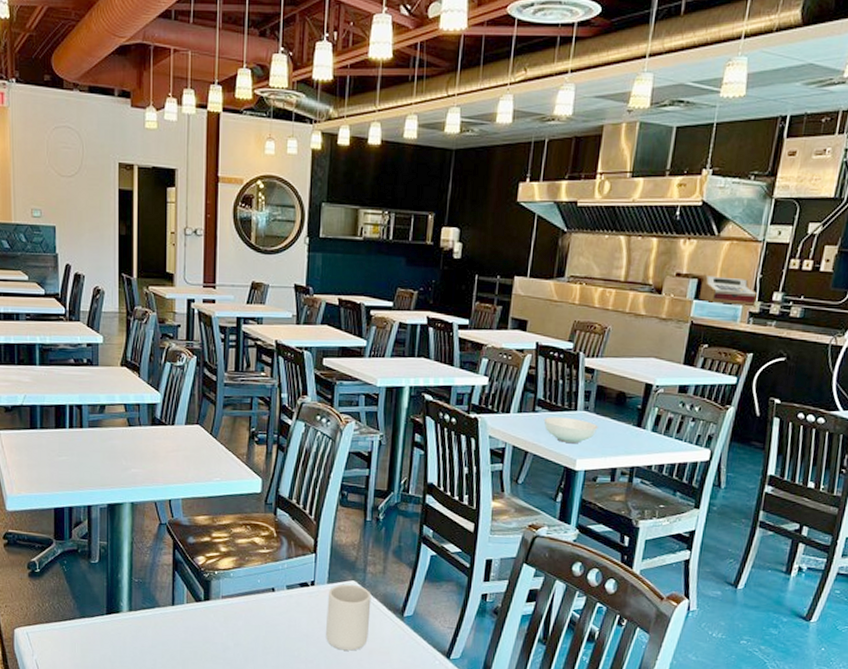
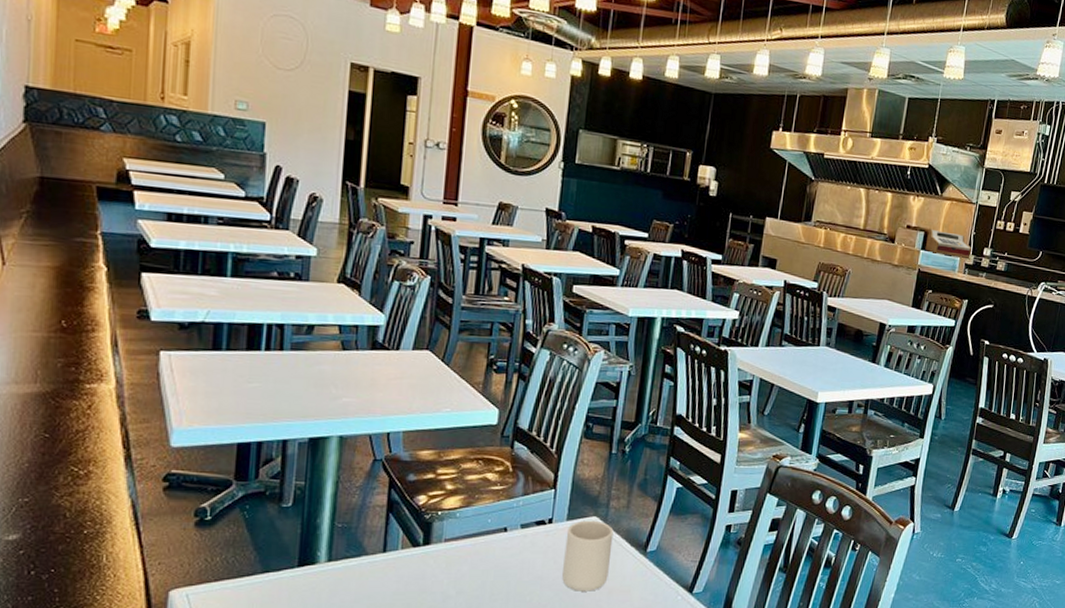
bowl: present [543,417,598,444] -> none [789,351,838,378]

